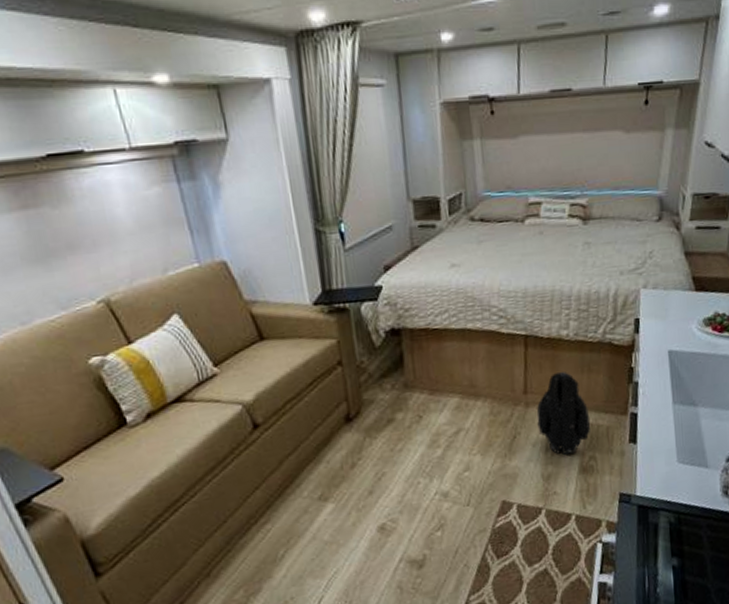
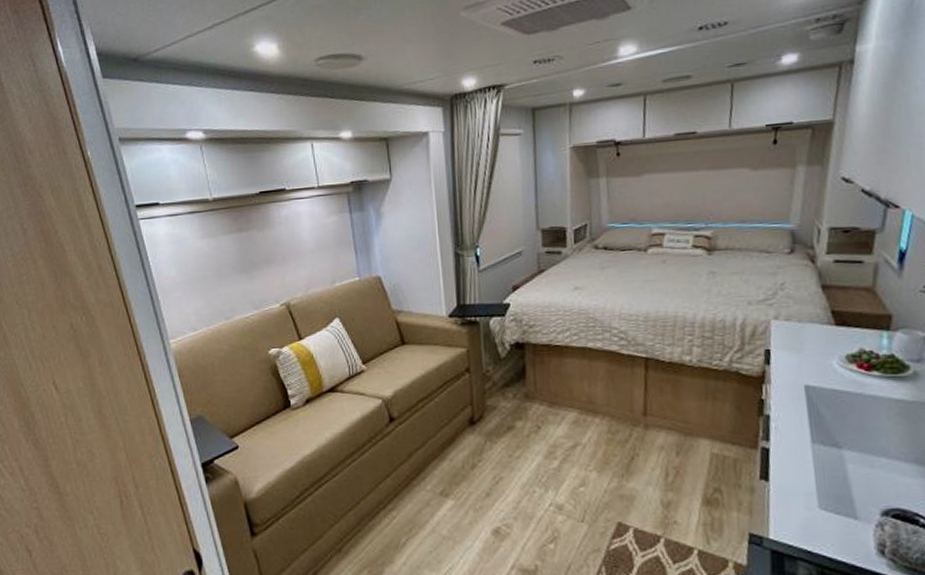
backpack: present [536,372,591,455] -> none [656,397,716,484]

